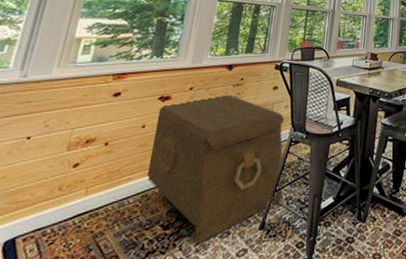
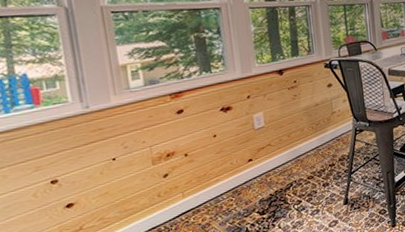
storage trunk: present [147,93,284,245] -> none [225,96,359,223]

